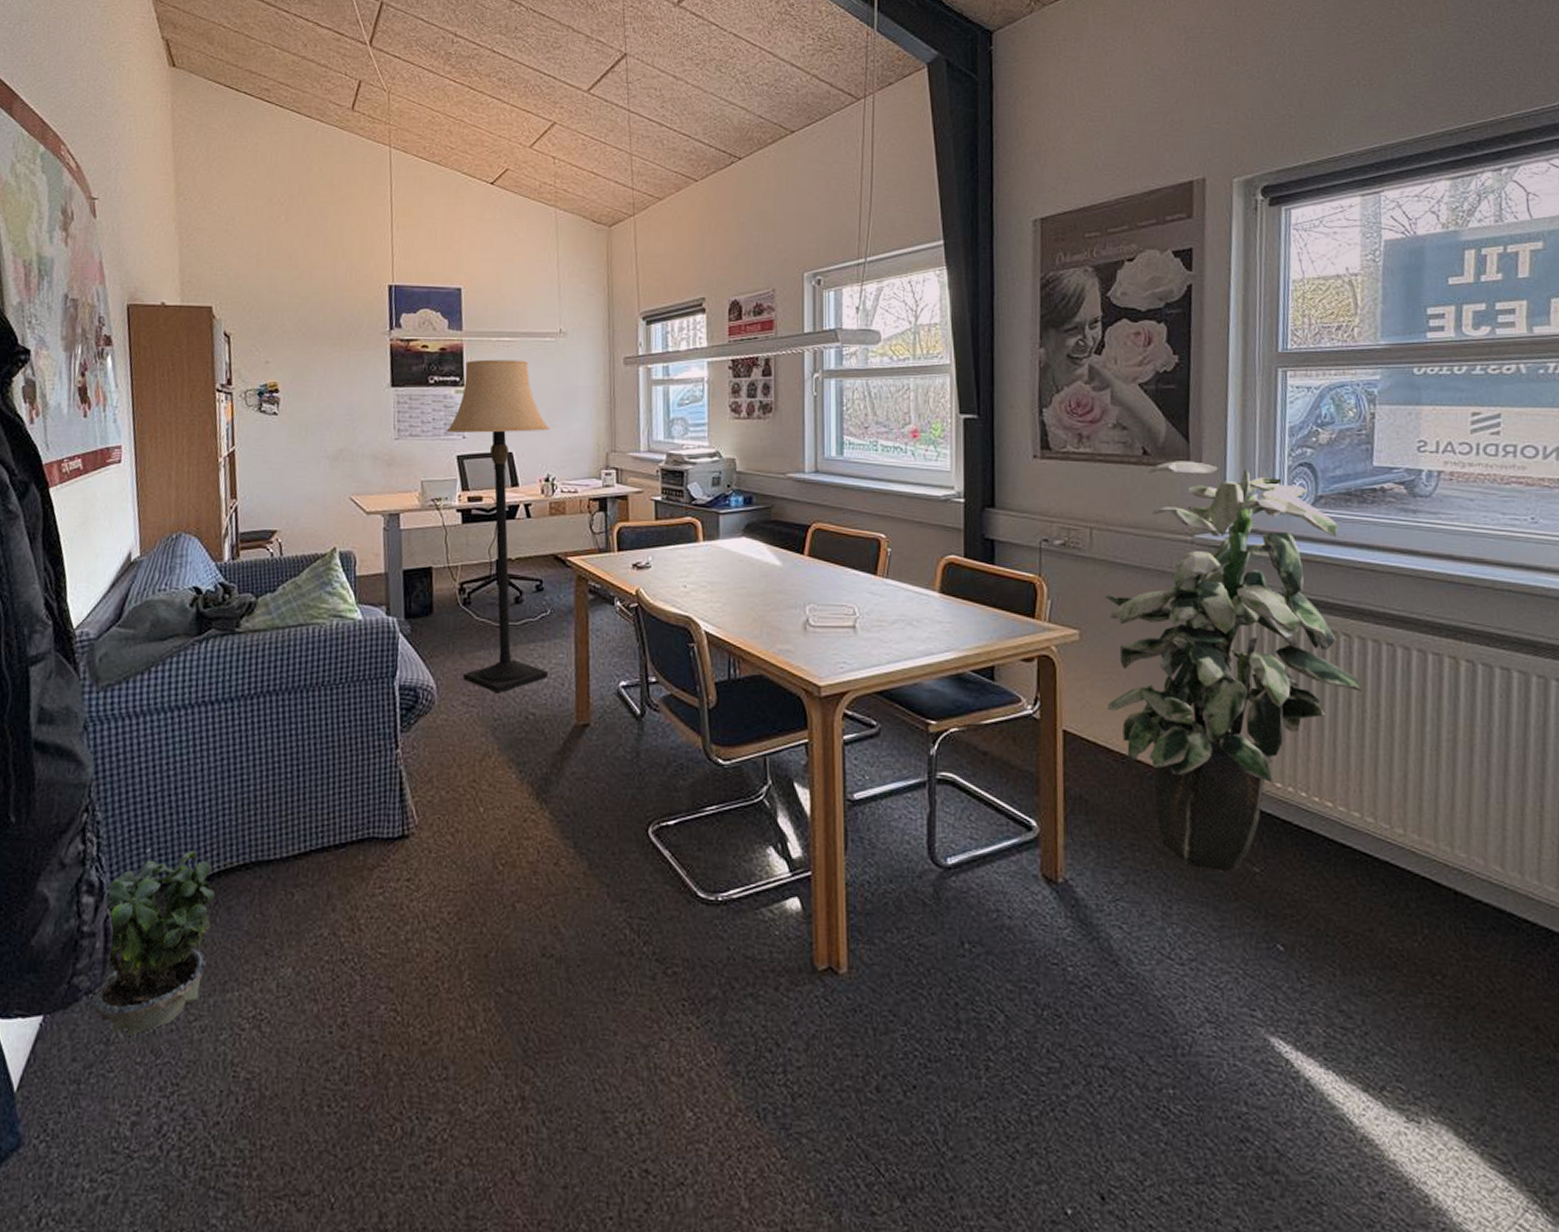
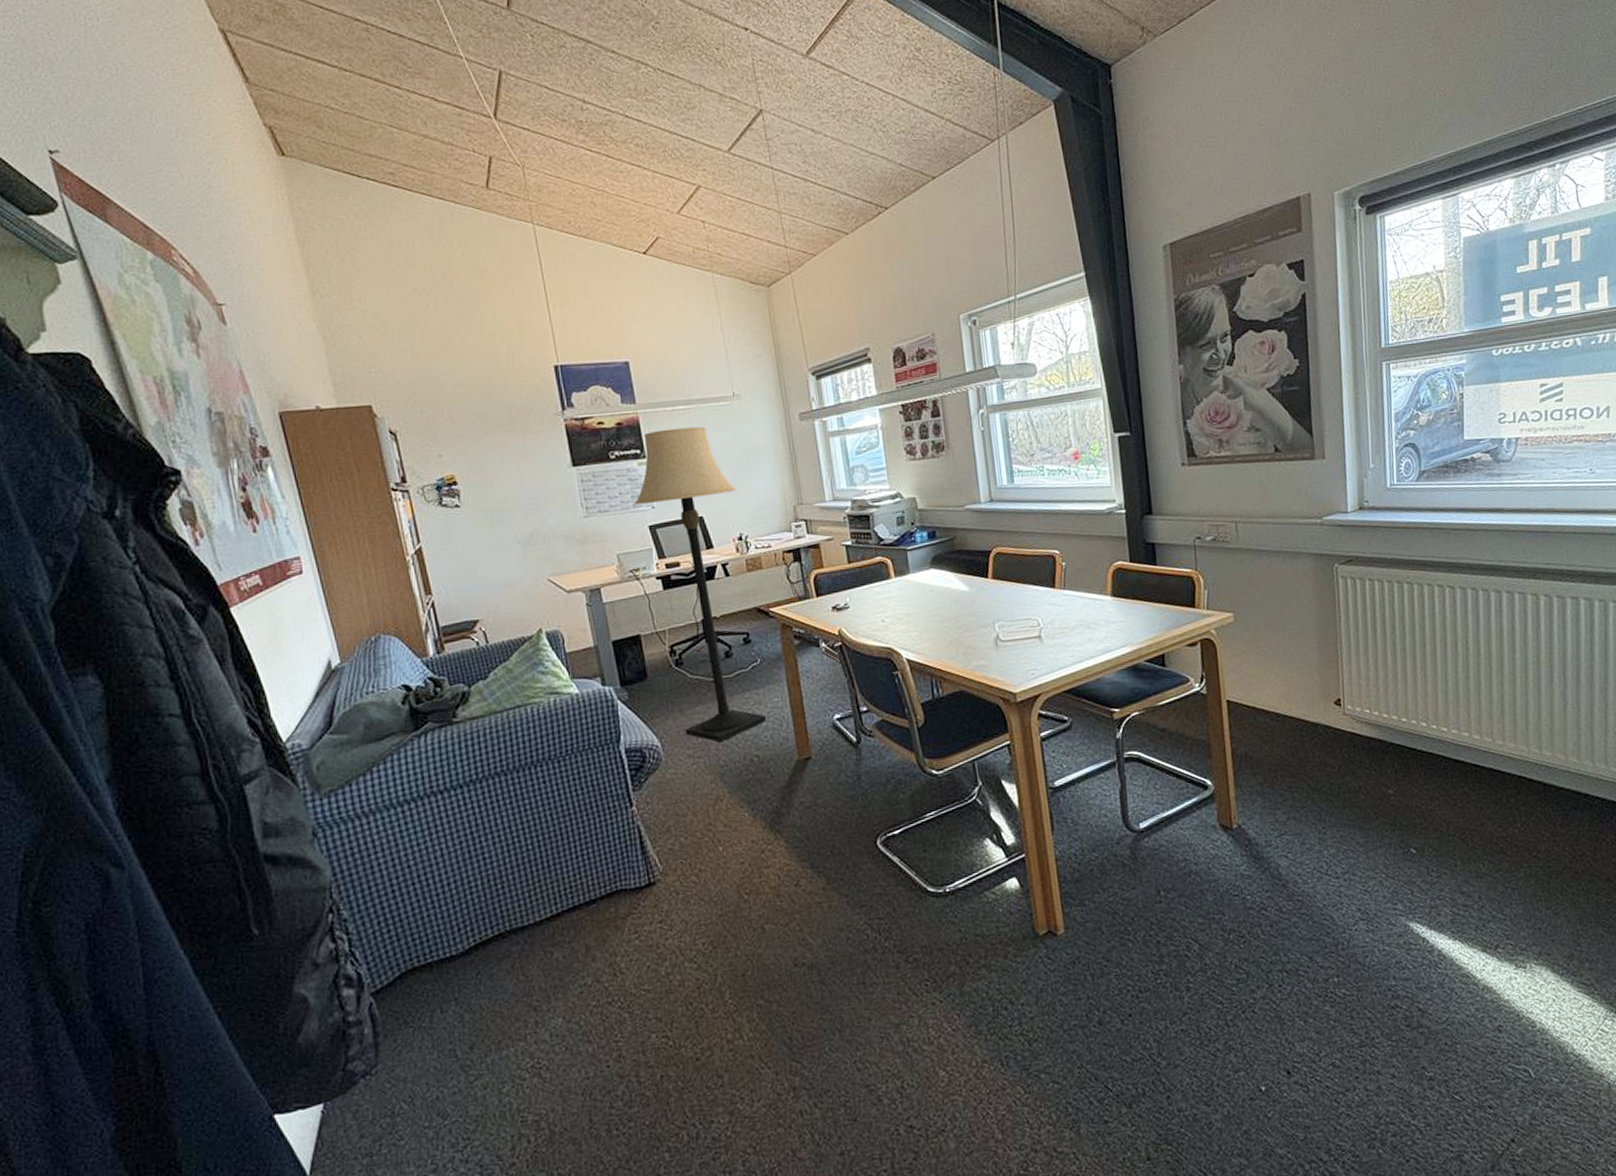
potted plant: present [91,848,214,1037] -> none [365,930,478,1107]
indoor plant: present [1104,461,1363,873] -> none [1252,452,1466,798]

